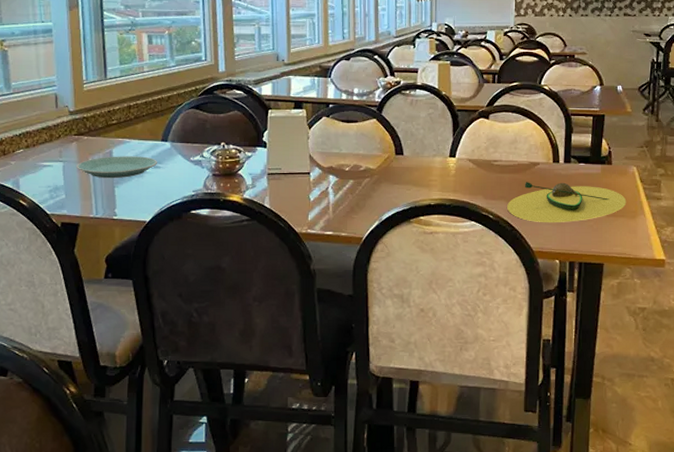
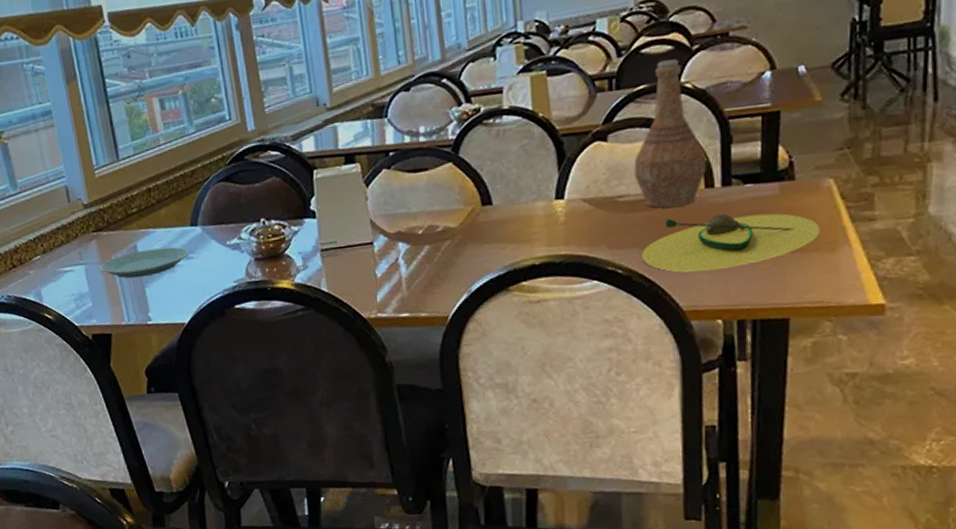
vase: none [506,67,555,173] -> present [633,59,707,208]

